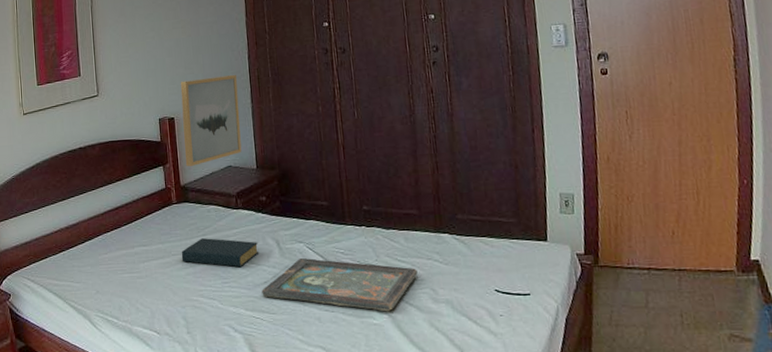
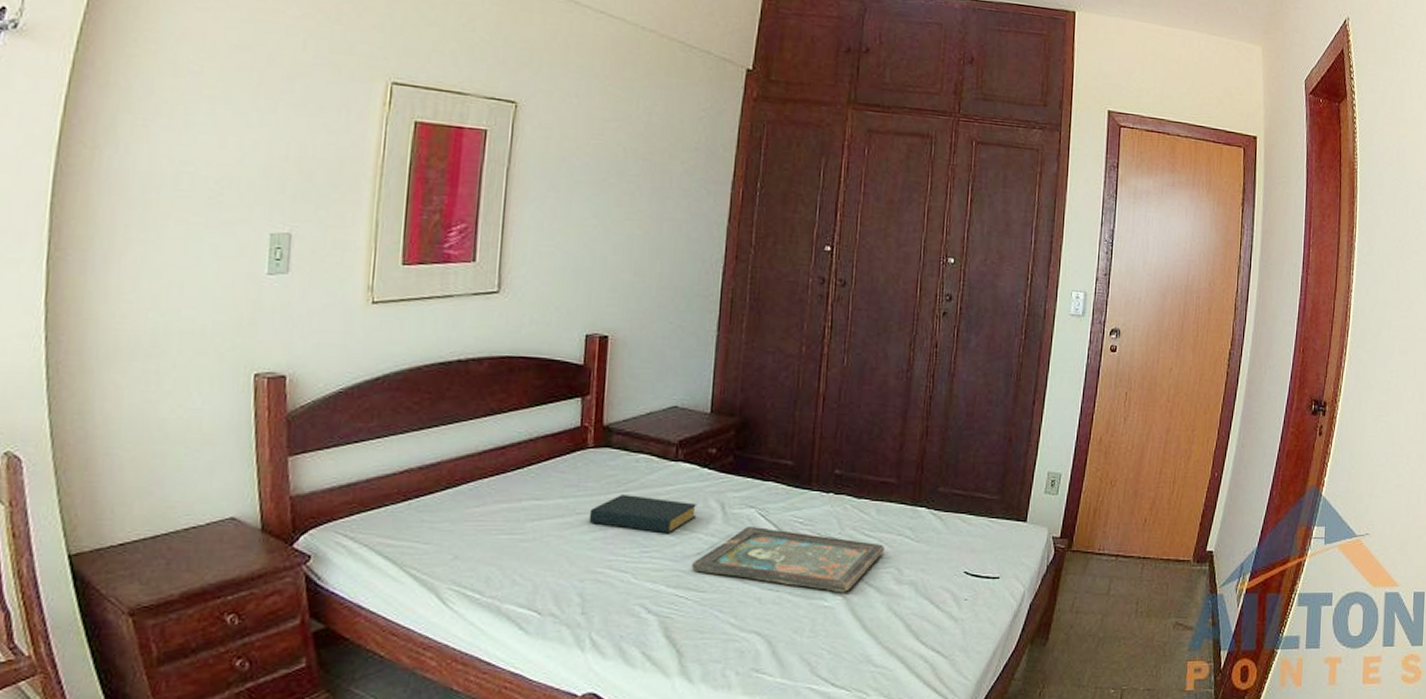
wall art: present [180,74,242,167] -> none [614,290,703,403]

